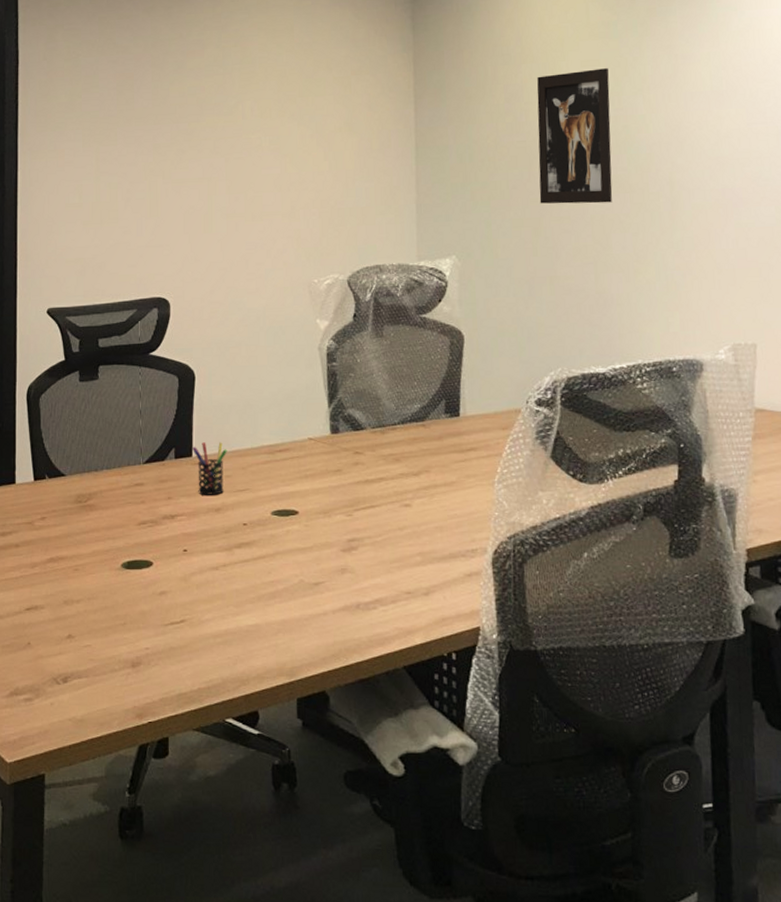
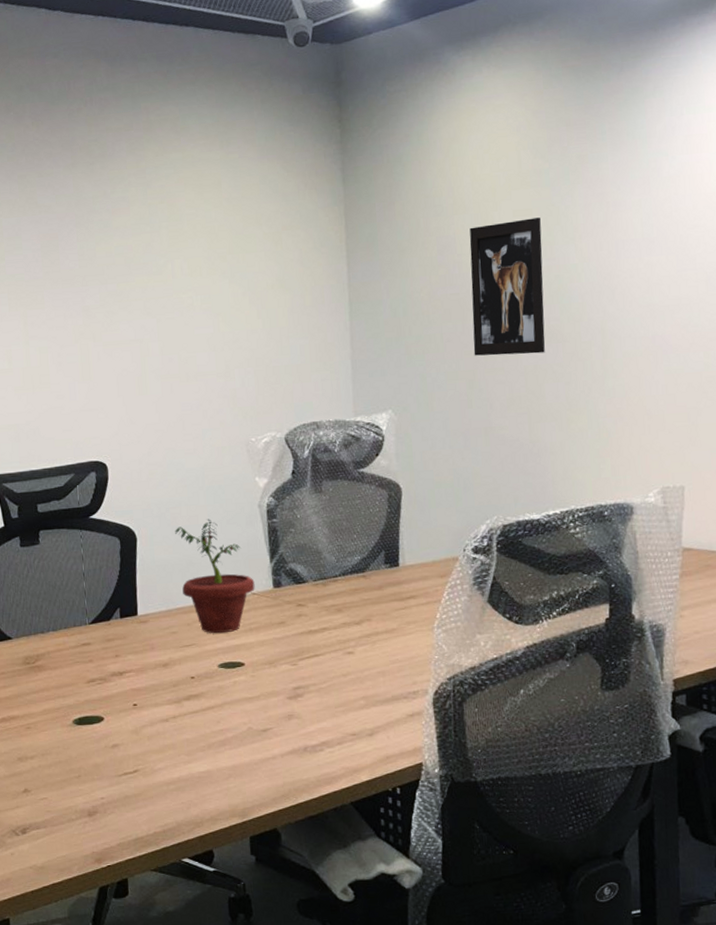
pen holder: present [192,442,228,495] -> none [137,600,172,652]
potted plant: none [234,360,312,479] -> present [175,519,255,634]

